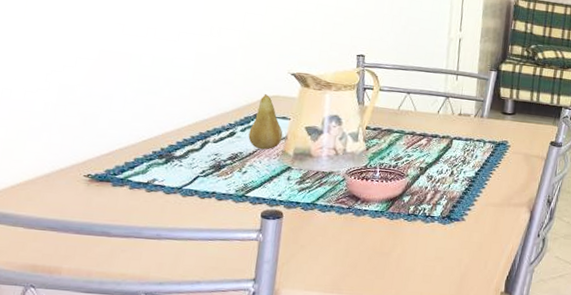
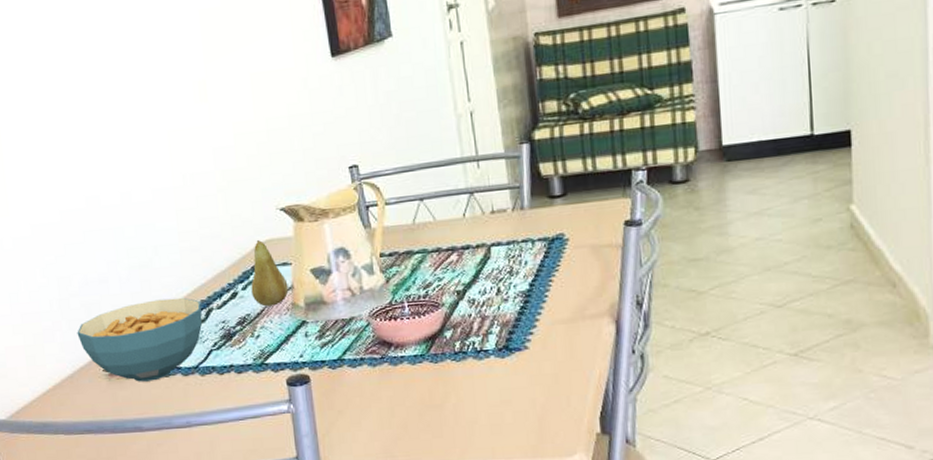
cereal bowl: none [65,122,199,194] -> present [77,297,203,382]

